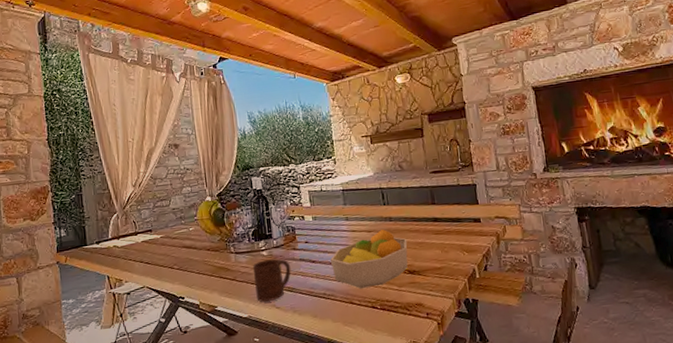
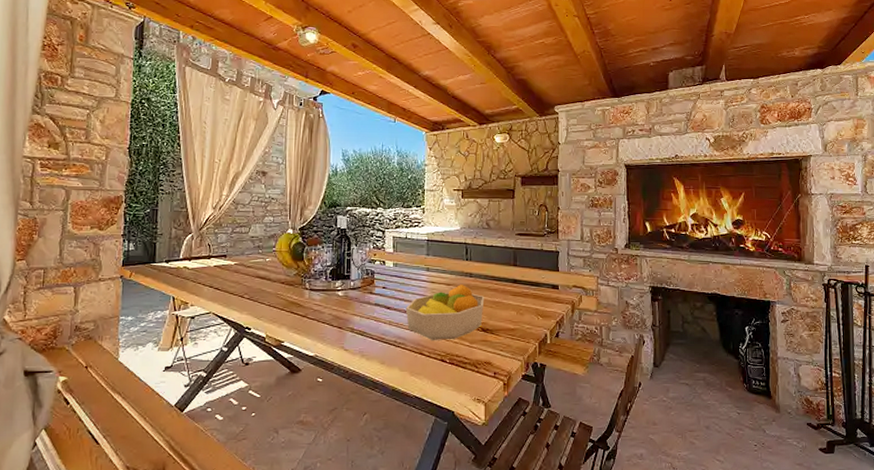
cup: present [252,258,291,302] -> none [325,300,365,342]

